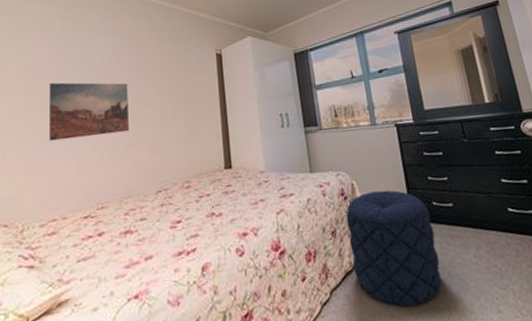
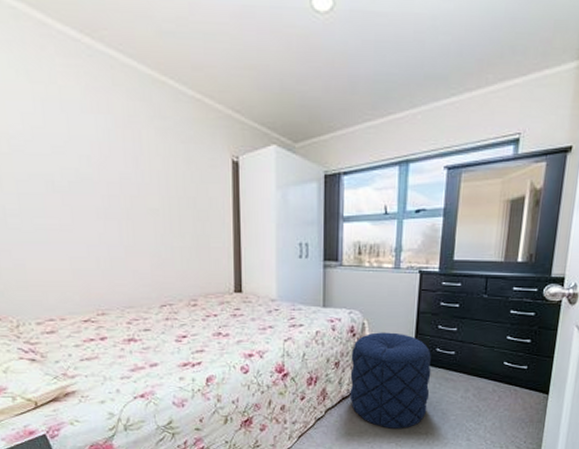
wall art: present [49,82,129,141] -> none [25,166,128,239]

